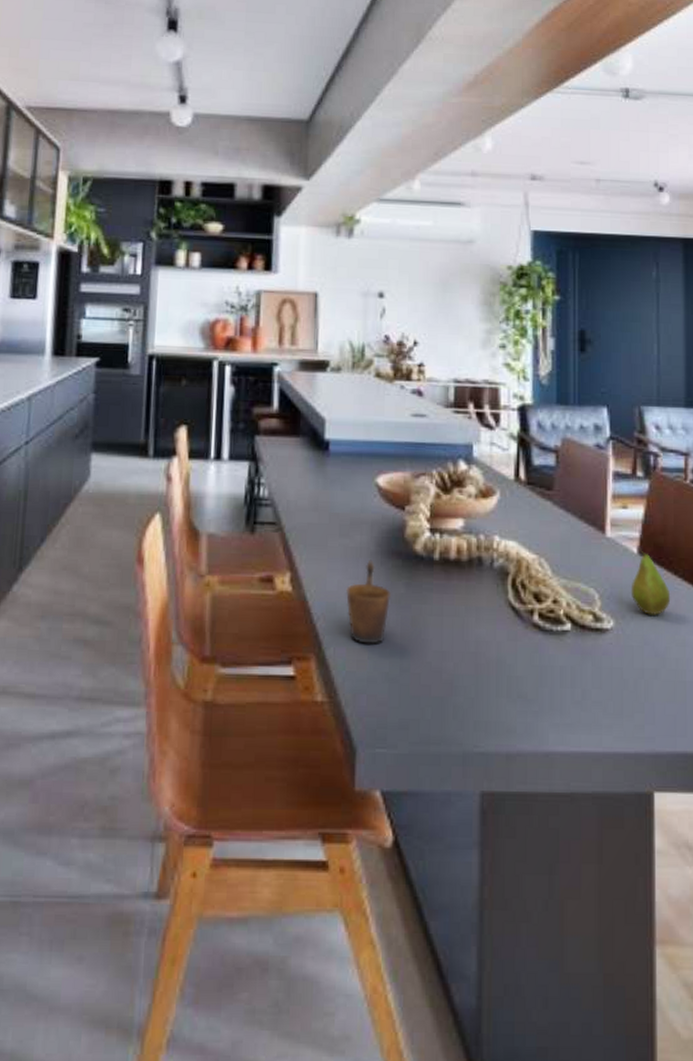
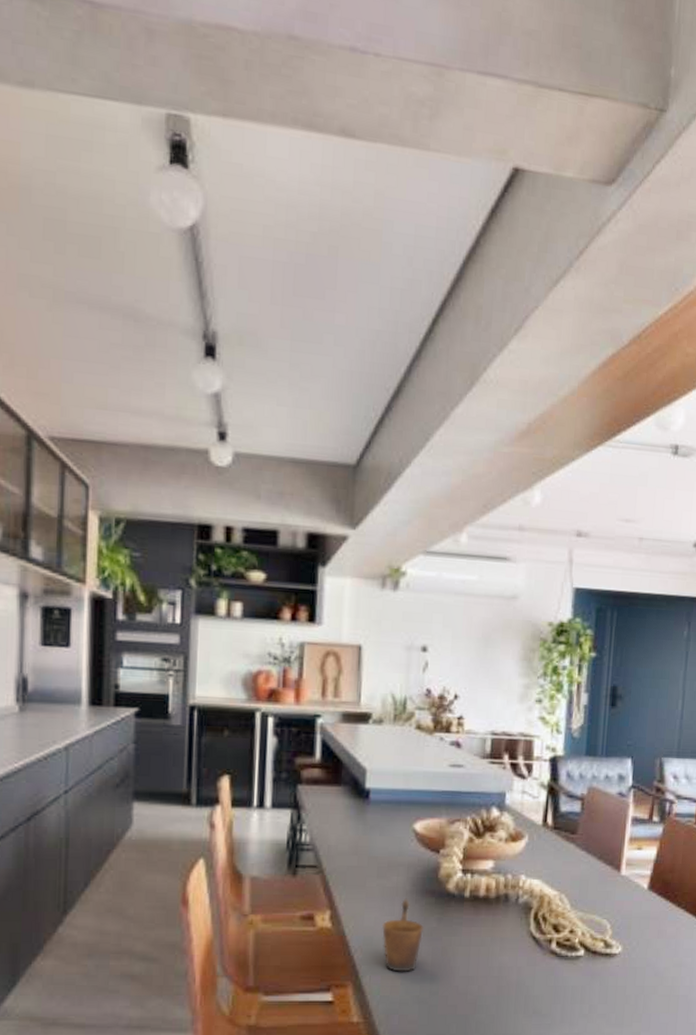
fruit: present [630,547,671,615] -> none [638,883,673,941]

